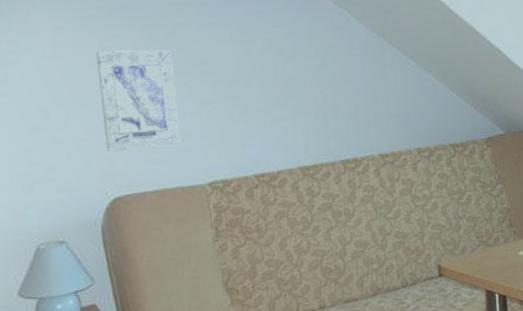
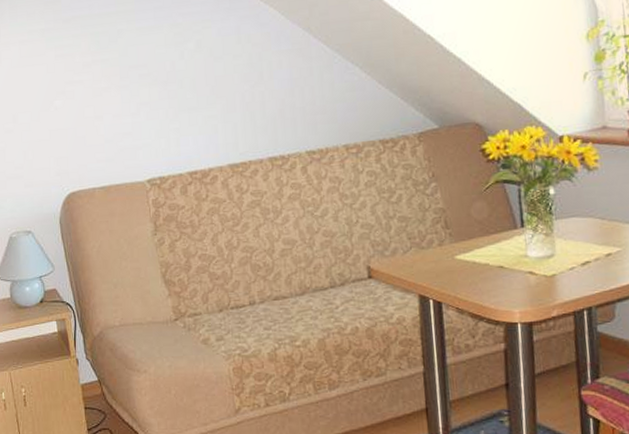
wall art: present [96,50,181,151] -> none [53,55,123,151]

